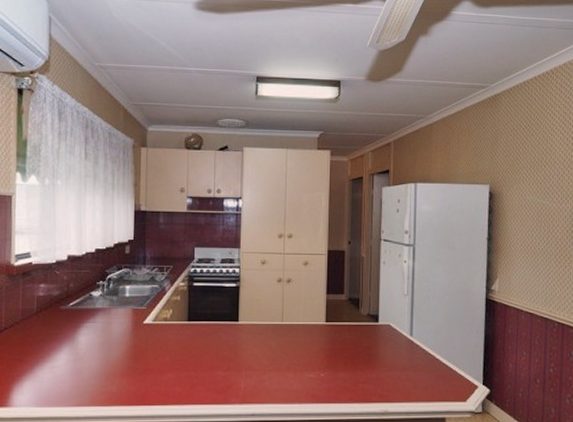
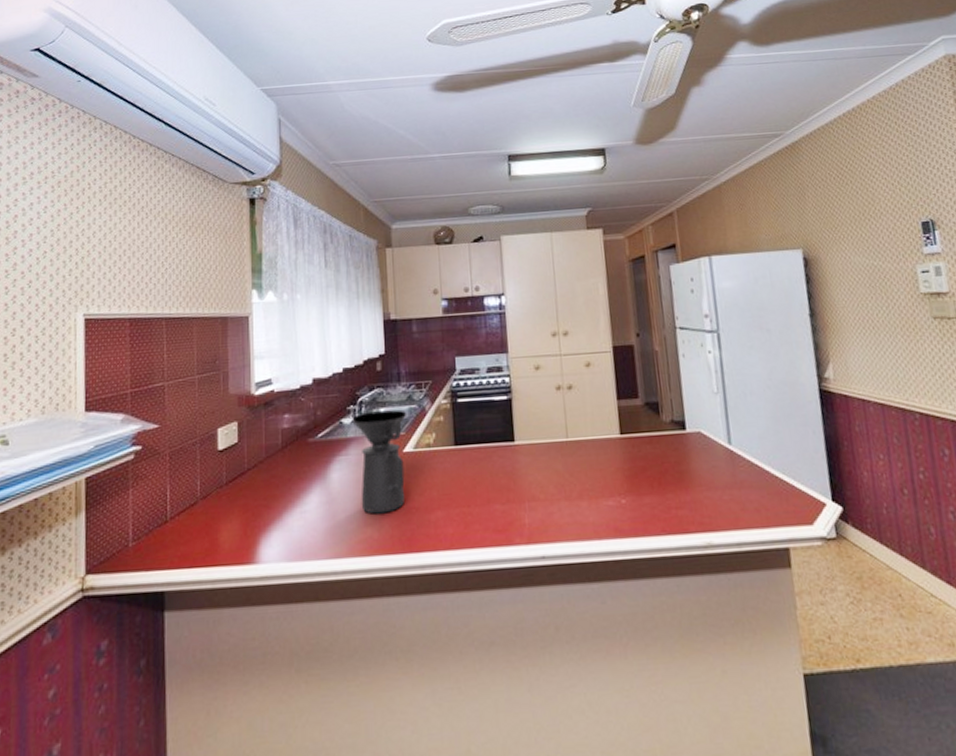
coffee maker: none [100,288,149,373] -> present [352,409,407,514]

